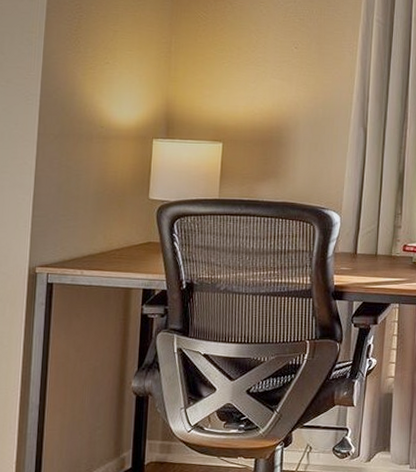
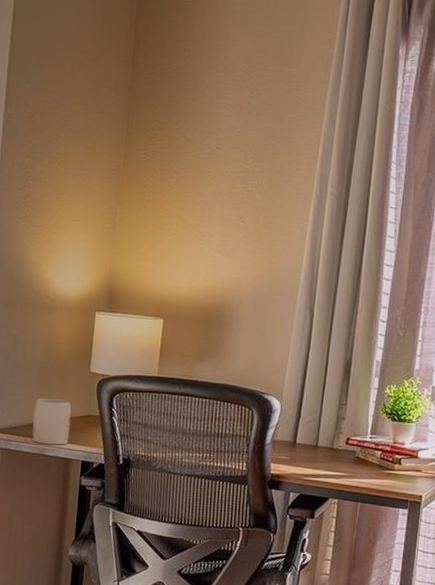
mug: none [88,228,130,275] -> present [32,398,72,445]

